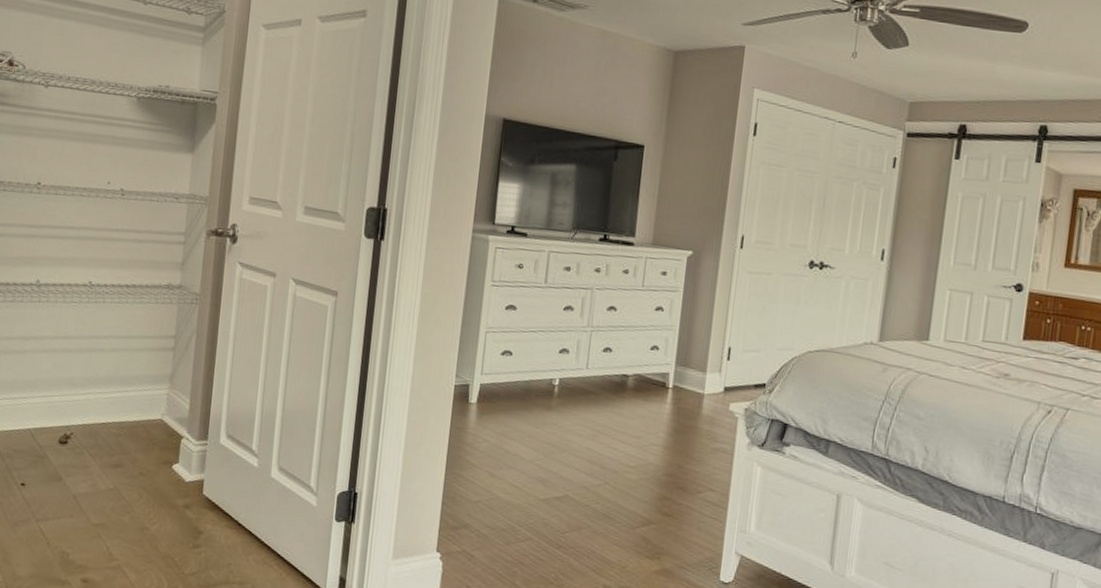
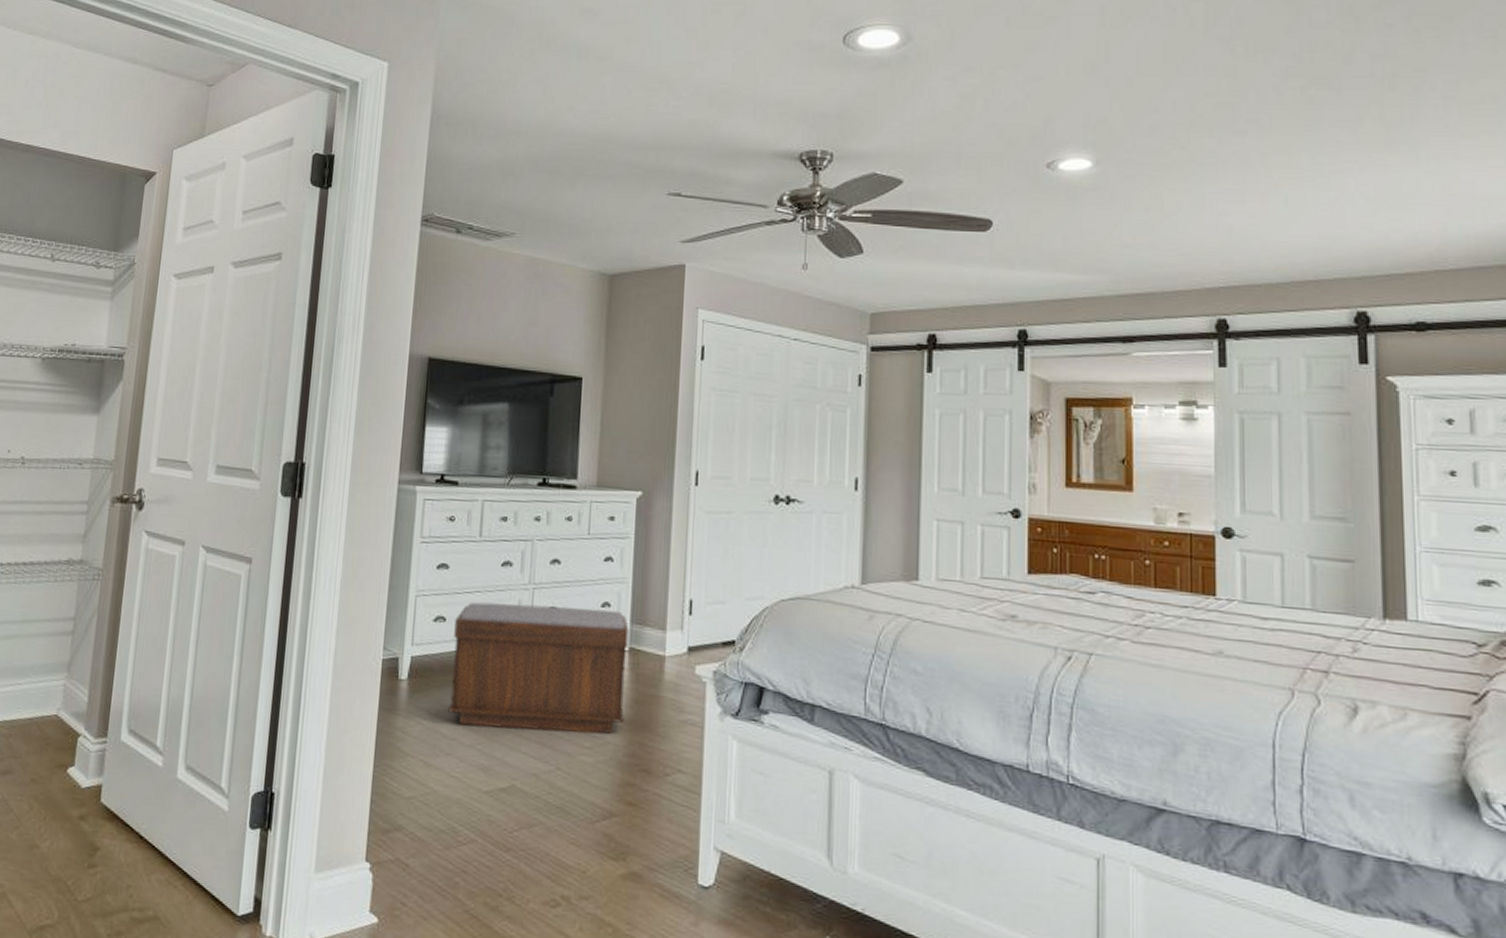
bench: none [512,340,674,457] -> present [448,602,629,734]

